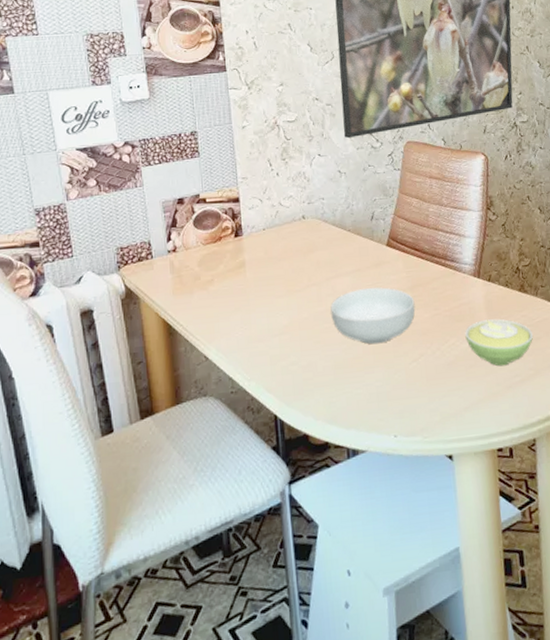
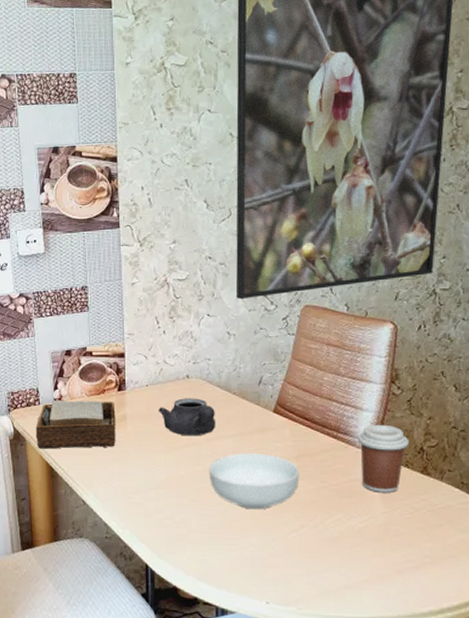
napkin holder: none [149,249,236,306] -> present [35,401,116,449]
teapot: none [276,238,334,278] -> present [158,398,216,436]
coffee cup: none [462,249,508,314] -> present [357,424,410,493]
sugar bowl: present [465,319,534,367] -> none [353,499,434,550]

